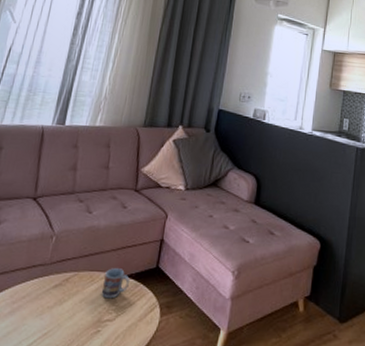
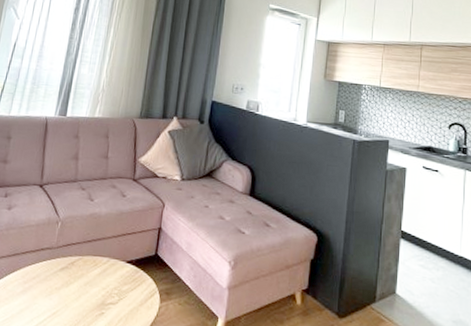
cup: present [101,268,130,299] -> none [104,254,130,283]

